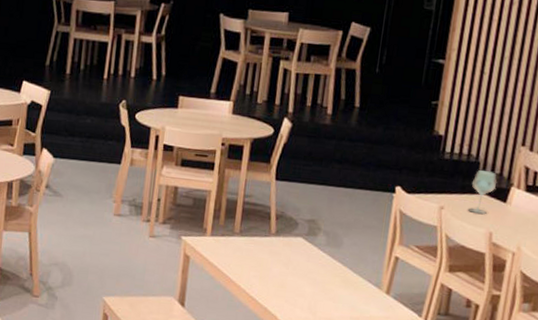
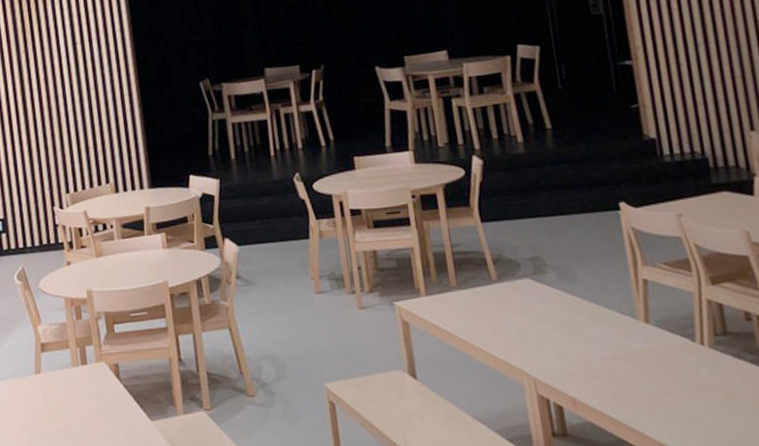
wine glass: present [467,170,497,215] -> none [705,165,736,215]

